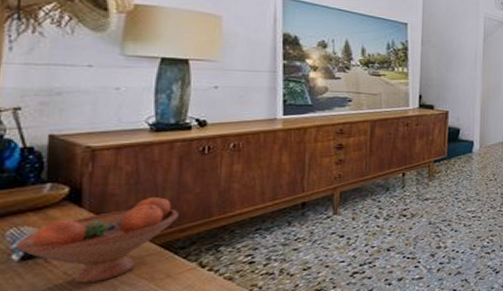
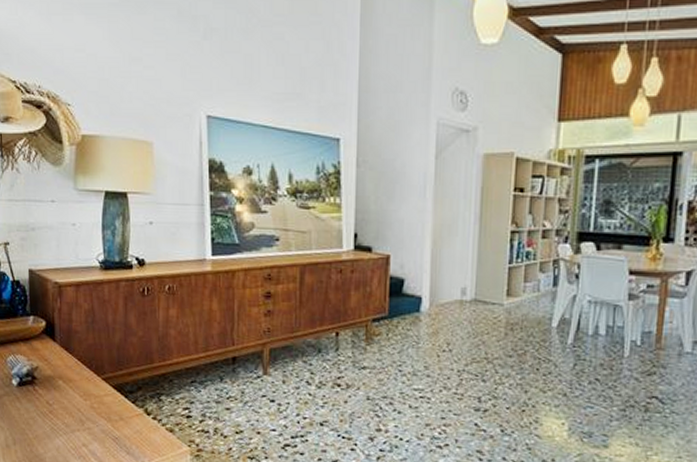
fruit bowl: present [15,196,178,283] -> none [14,336,126,415]

